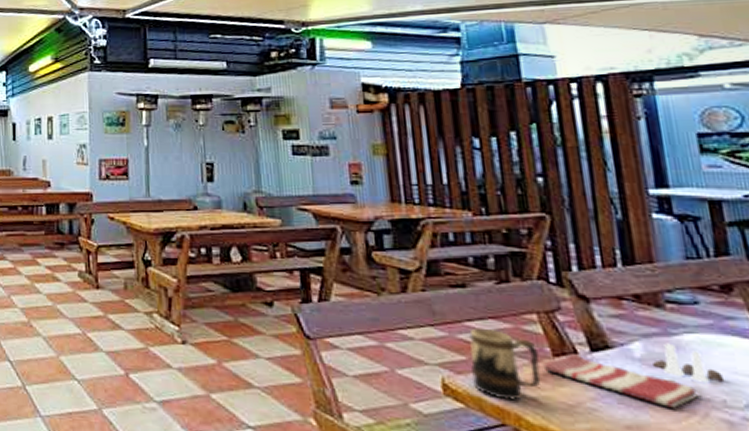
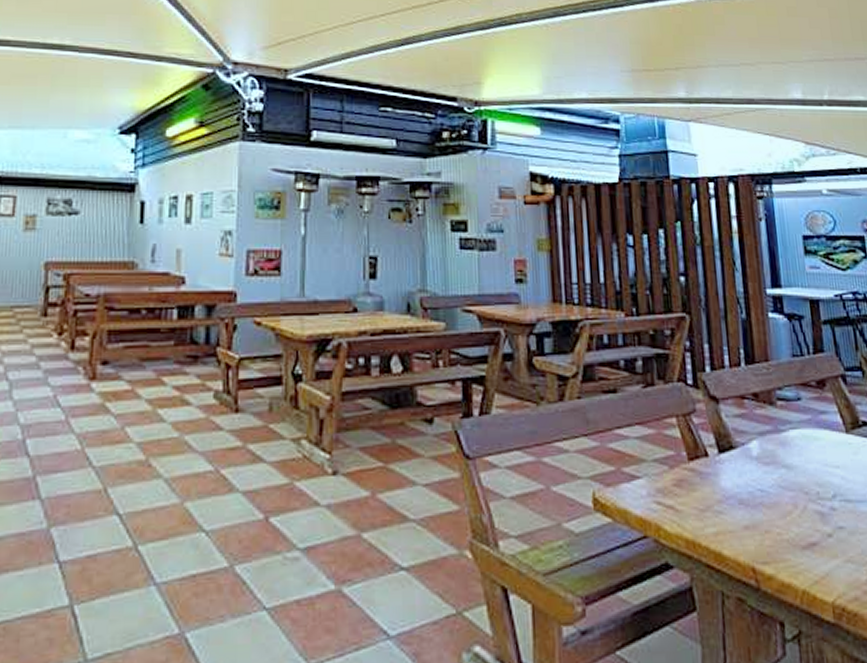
beer mug: present [469,328,541,401] -> none [618,435,678,510]
dish towel: present [543,354,698,408] -> none [680,457,799,504]
salt and pepper shaker set: present [651,343,725,383] -> none [765,440,819,476]

